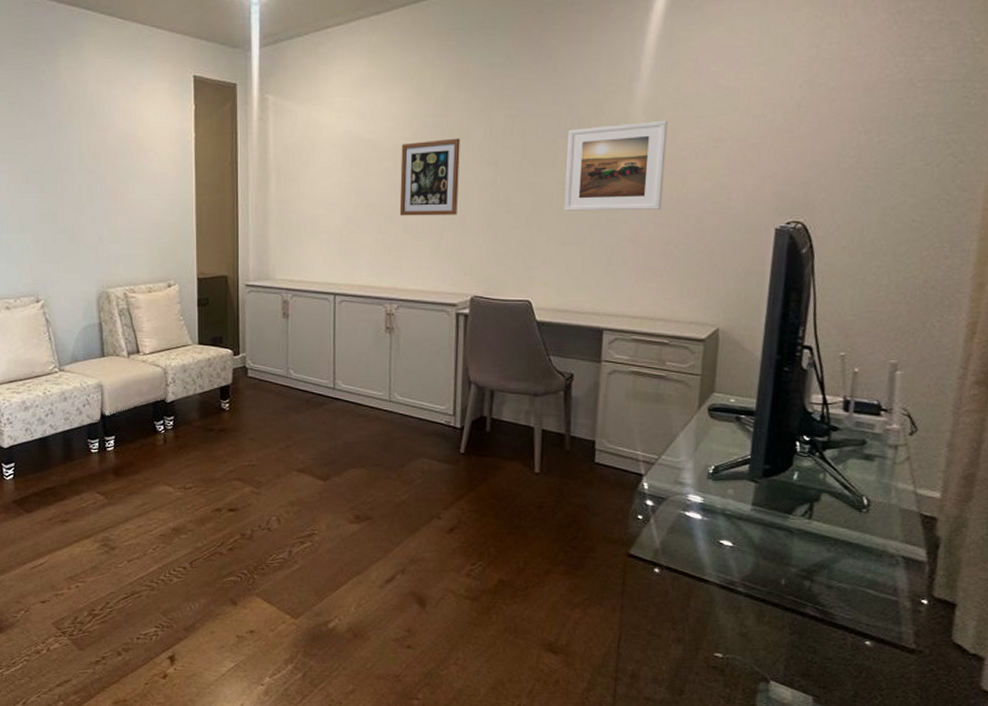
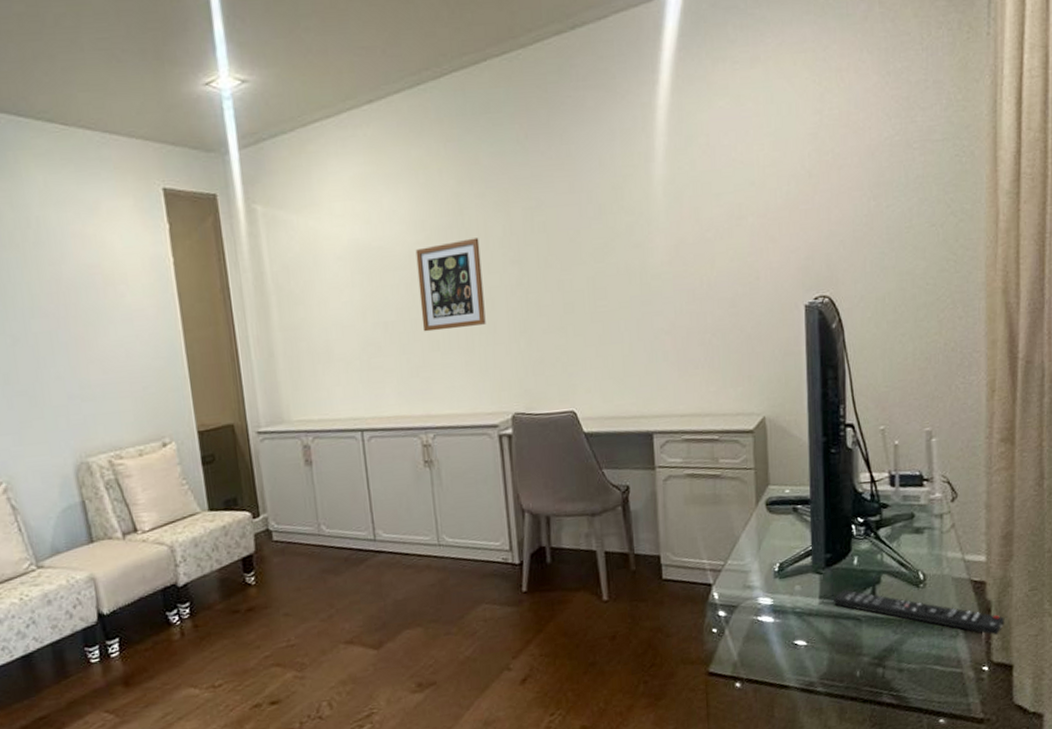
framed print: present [564,120,668,211] -> none [591,200,694,308]
remote control: none [765,501,954,572] -> present [833,589,1005,636]

